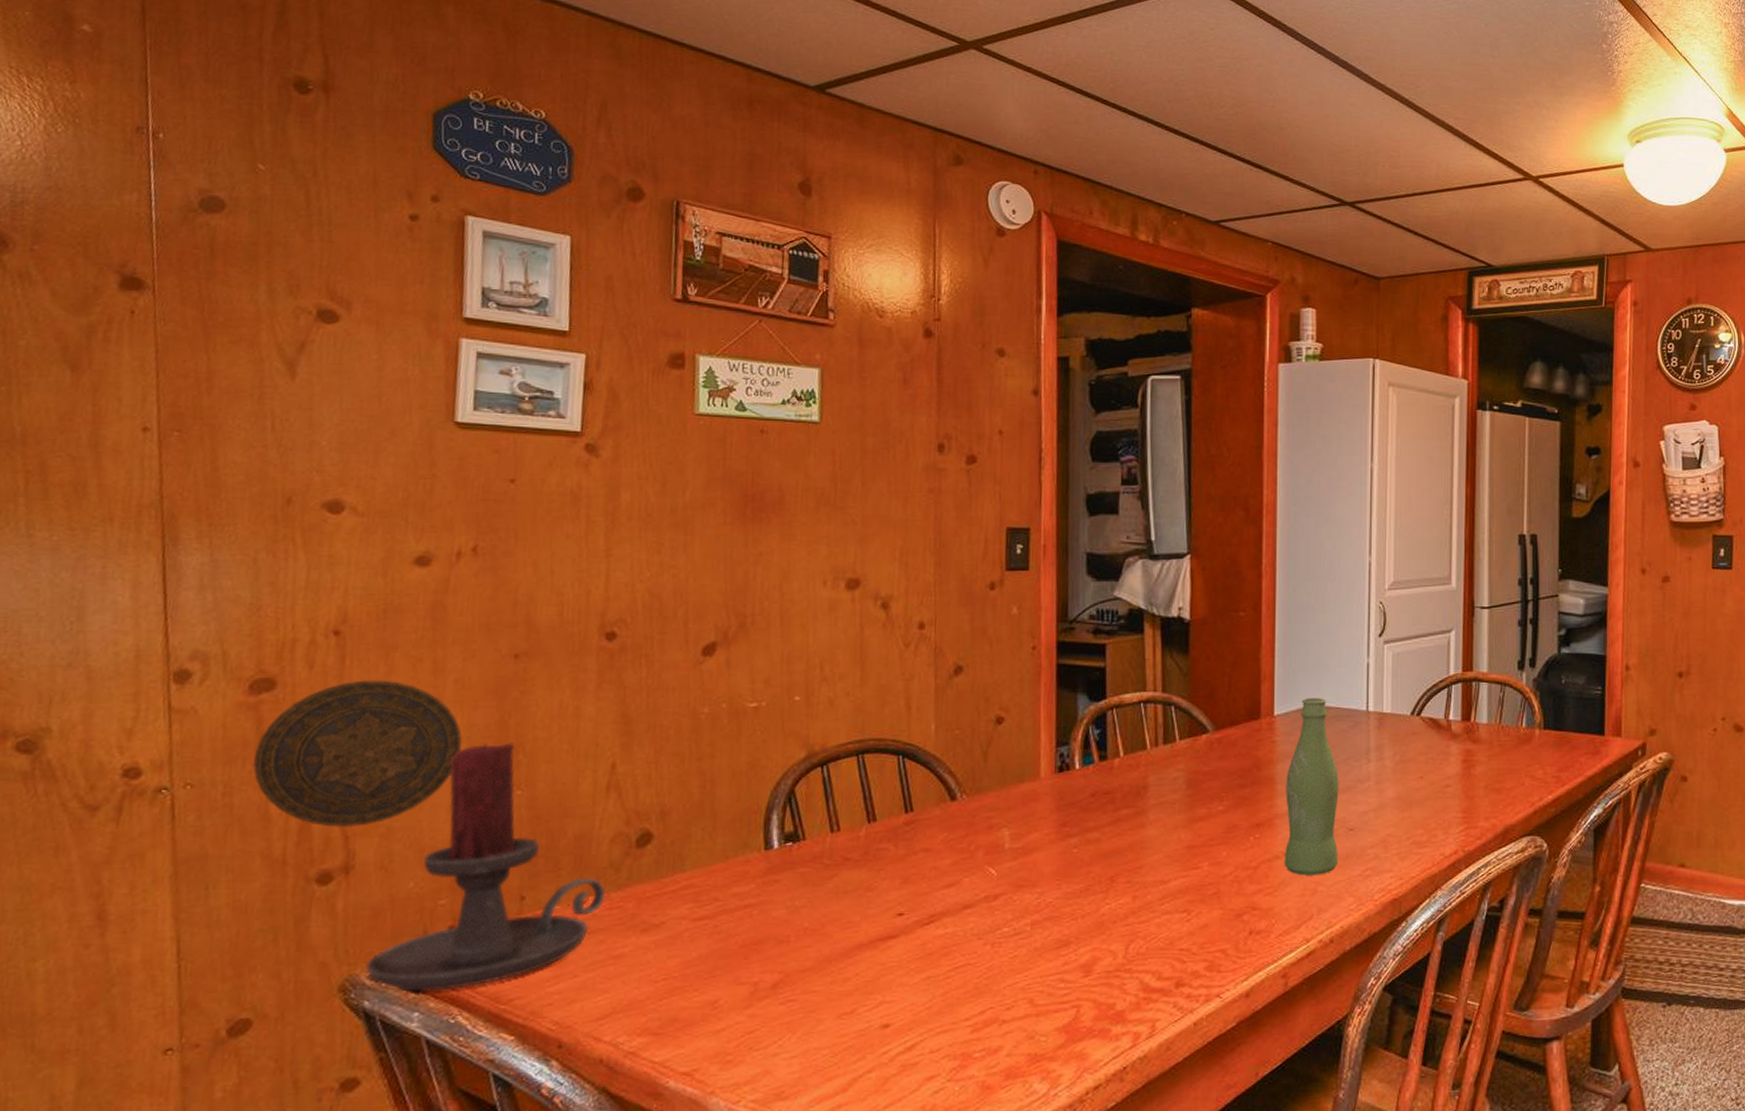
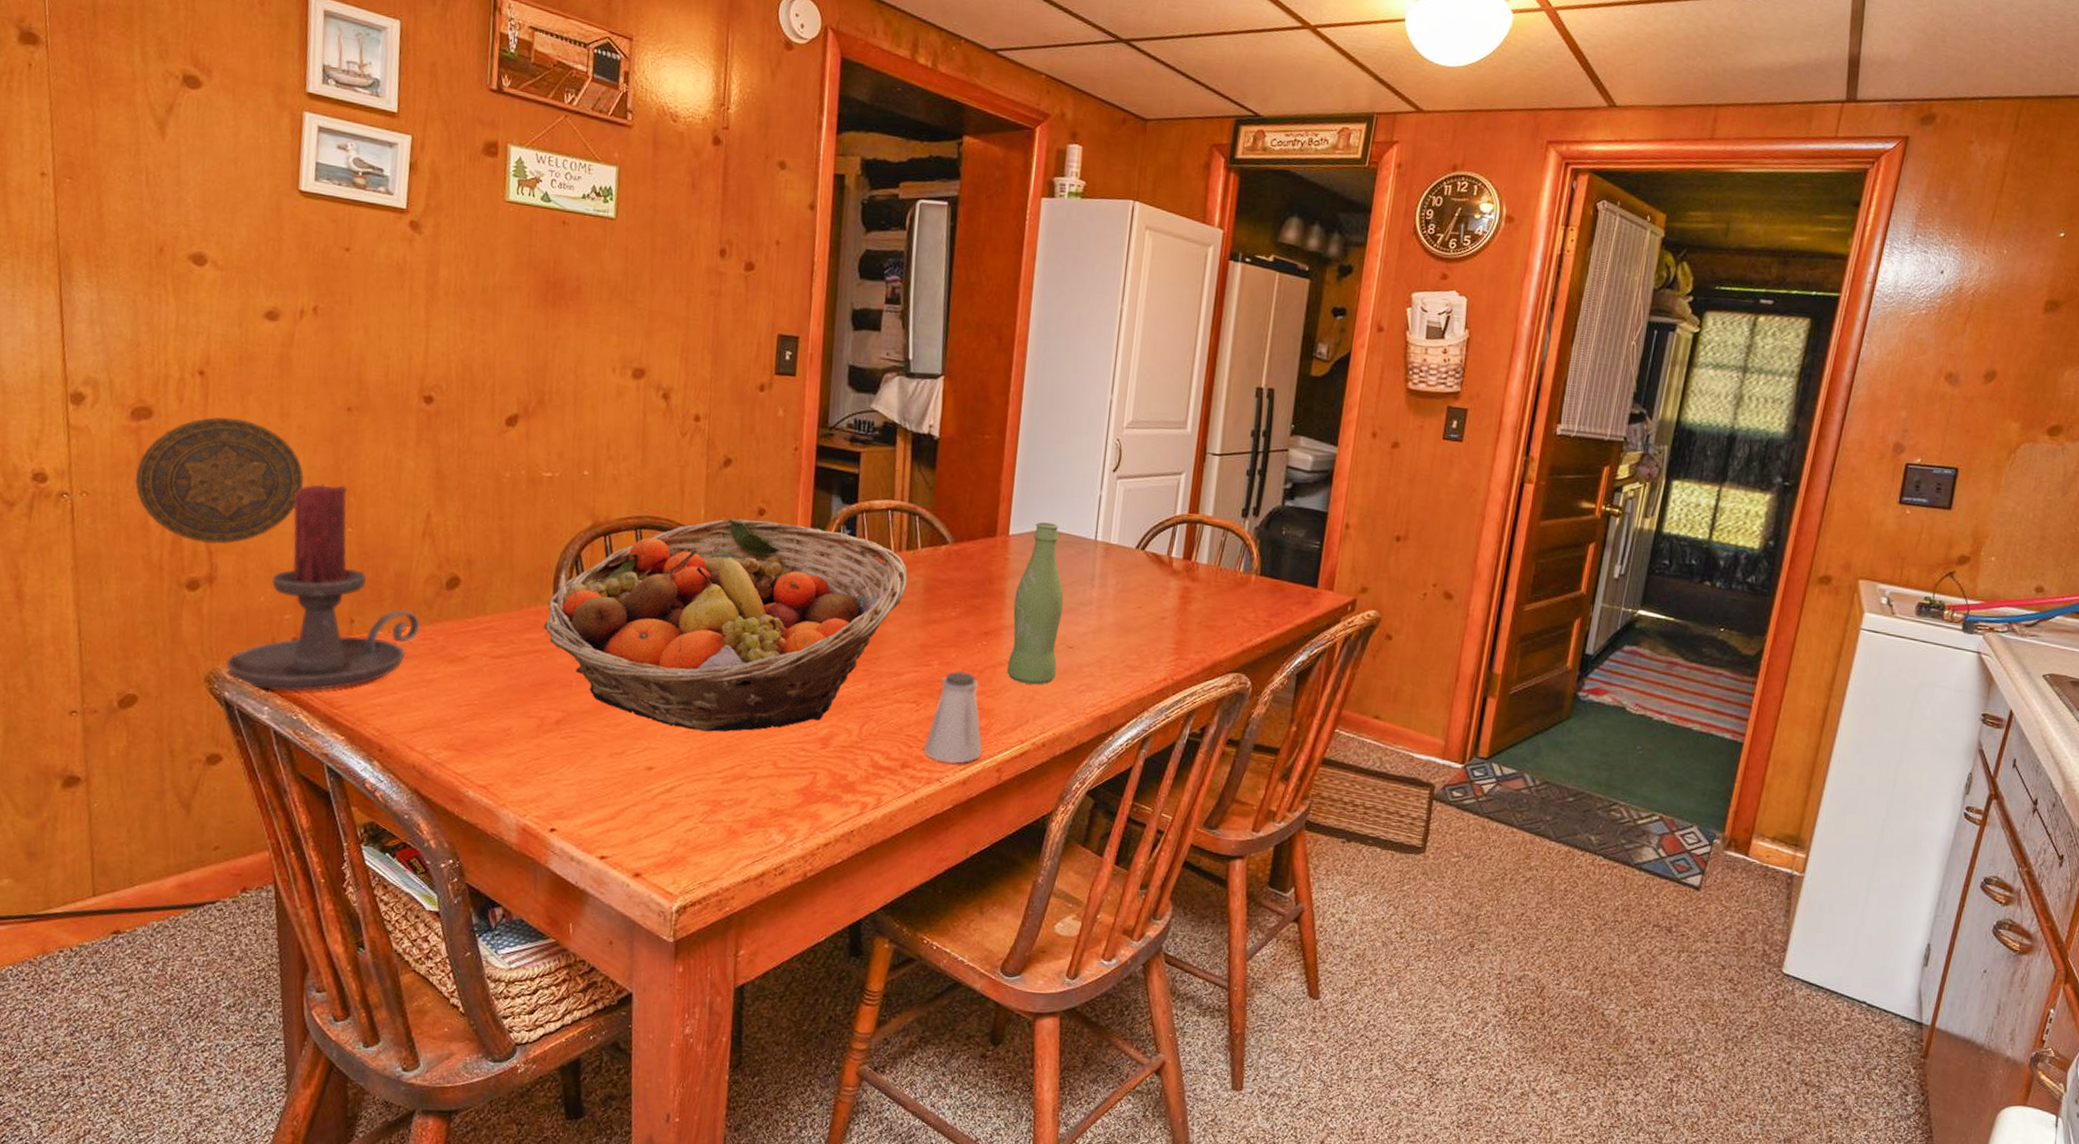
fruit basket: none [754,729,1167,975] -> present [544,518,908,732]
saltshaker: none [1199,869,1265,975] -> present [924,670,983,764]

